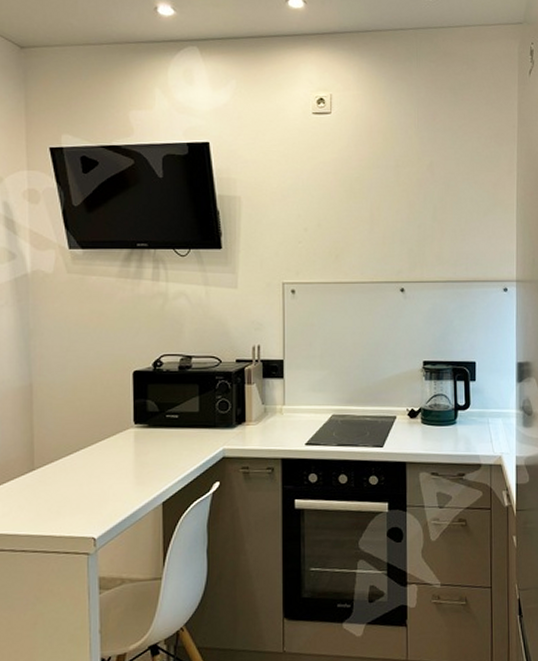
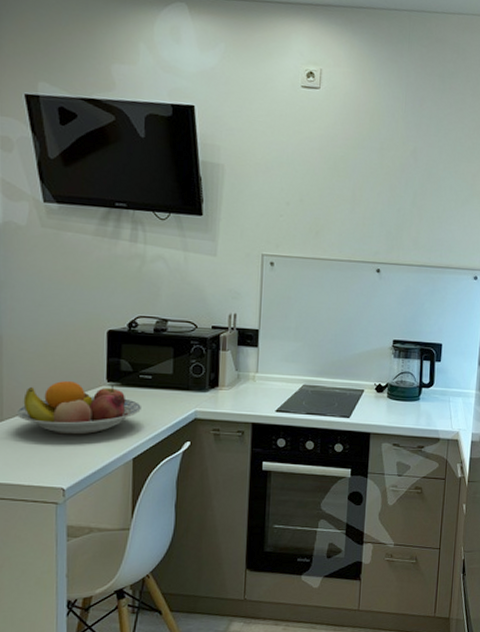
fruit bowl: none [47,426,169,481] -> present [16,381,141,435]

